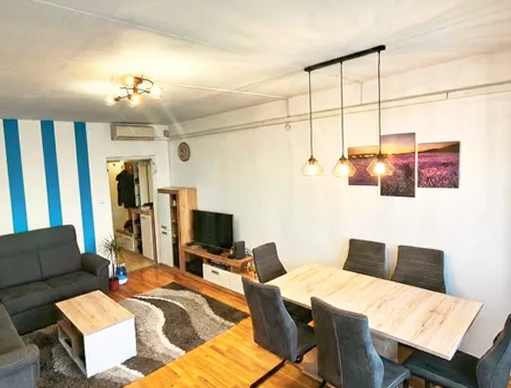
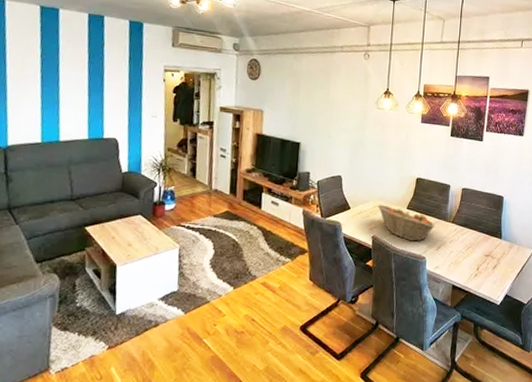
fruit basket: none [313,267,373,301] -> present [377,204,435,242]

